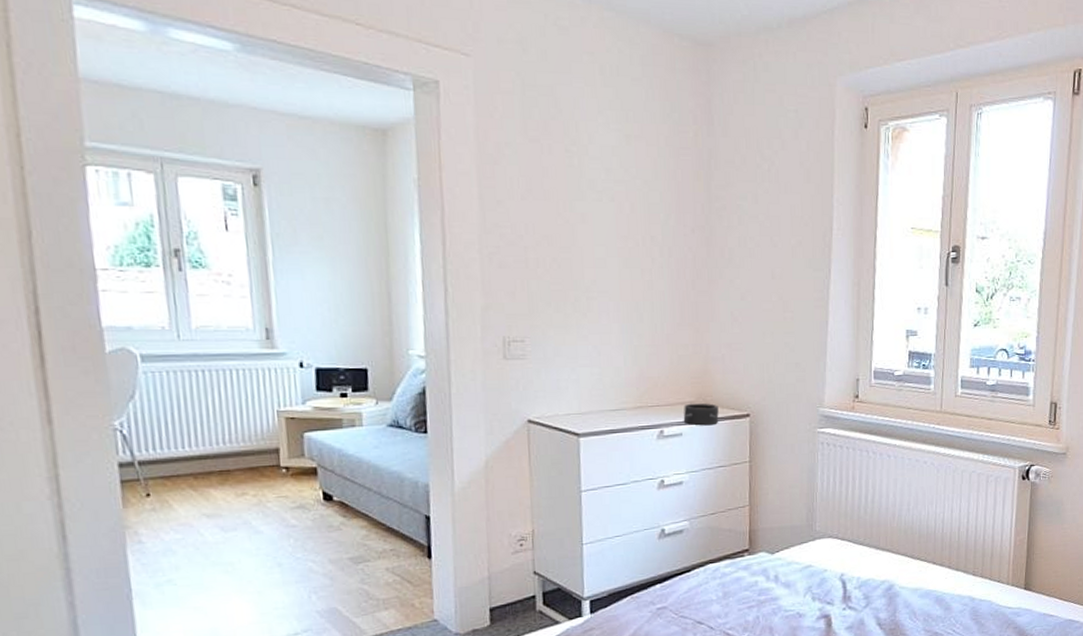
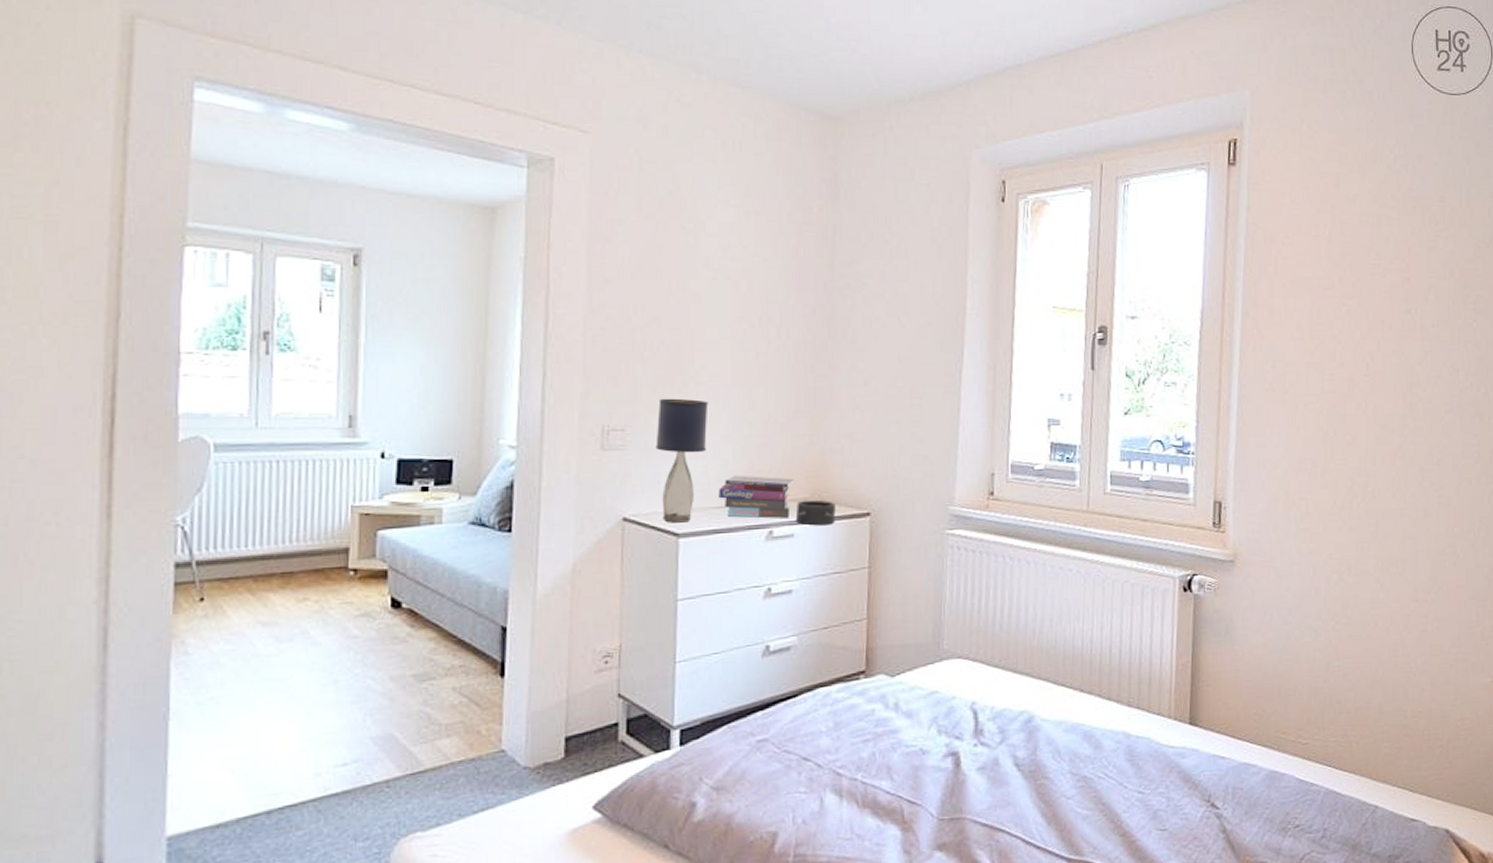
table lamp: none [553,312,600,424] -> present [656,398,709,523]
books: none [613,381,681,420] -> present [718,475,795,519]

